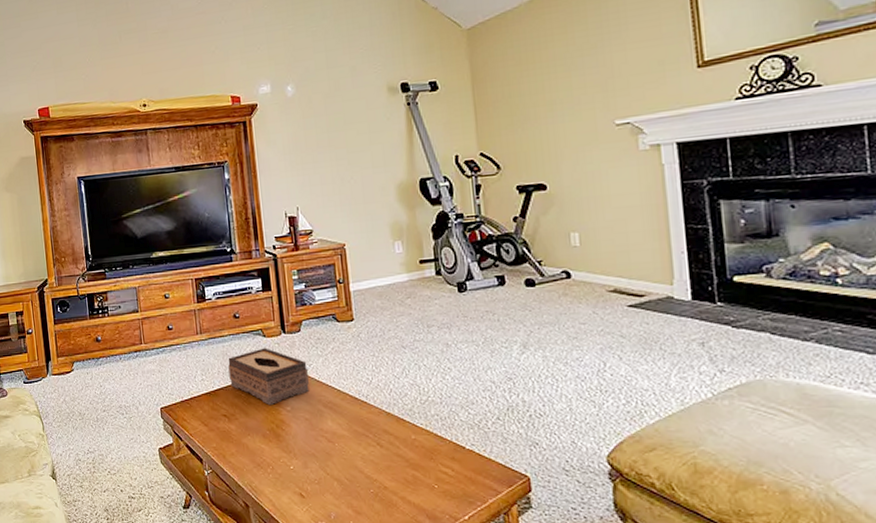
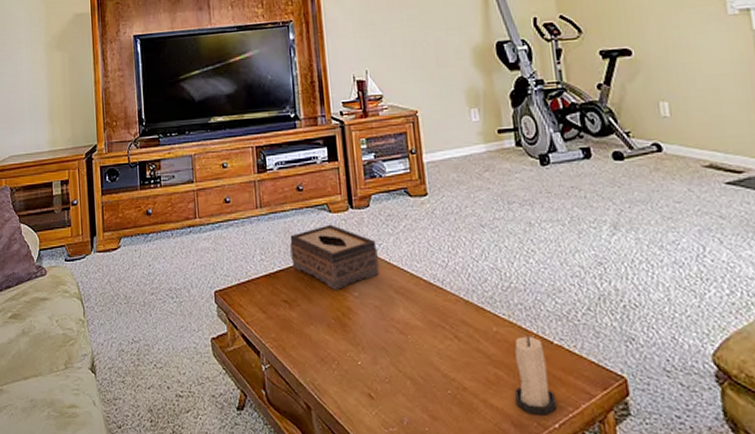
candle: none [430,443,467,509] -> present [515,336,557,415]

